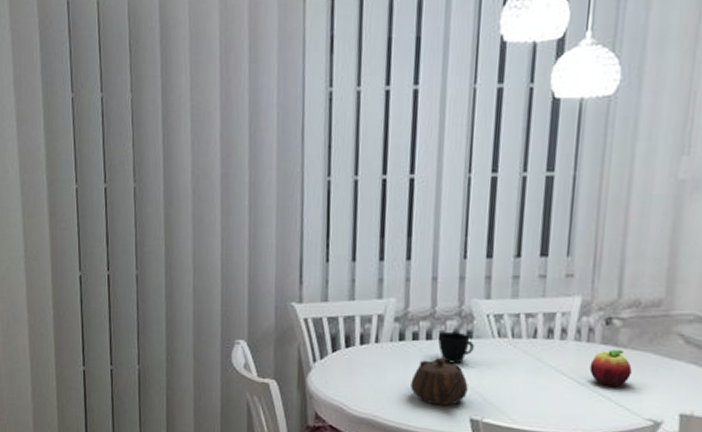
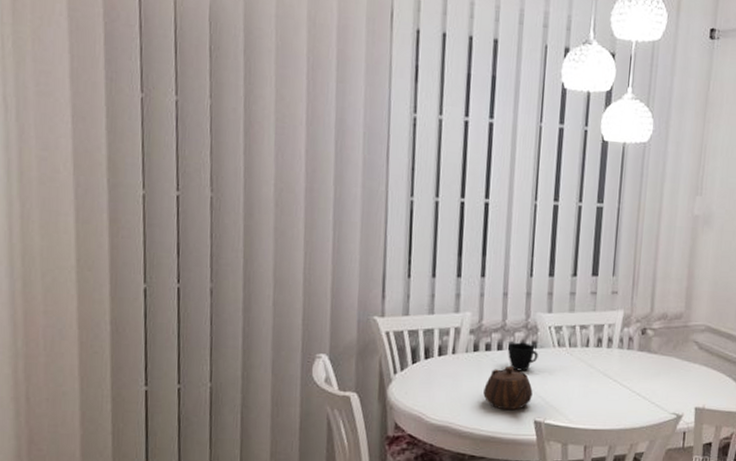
fruit: present [589,349,632,387] -> none [629,354,661,387]

